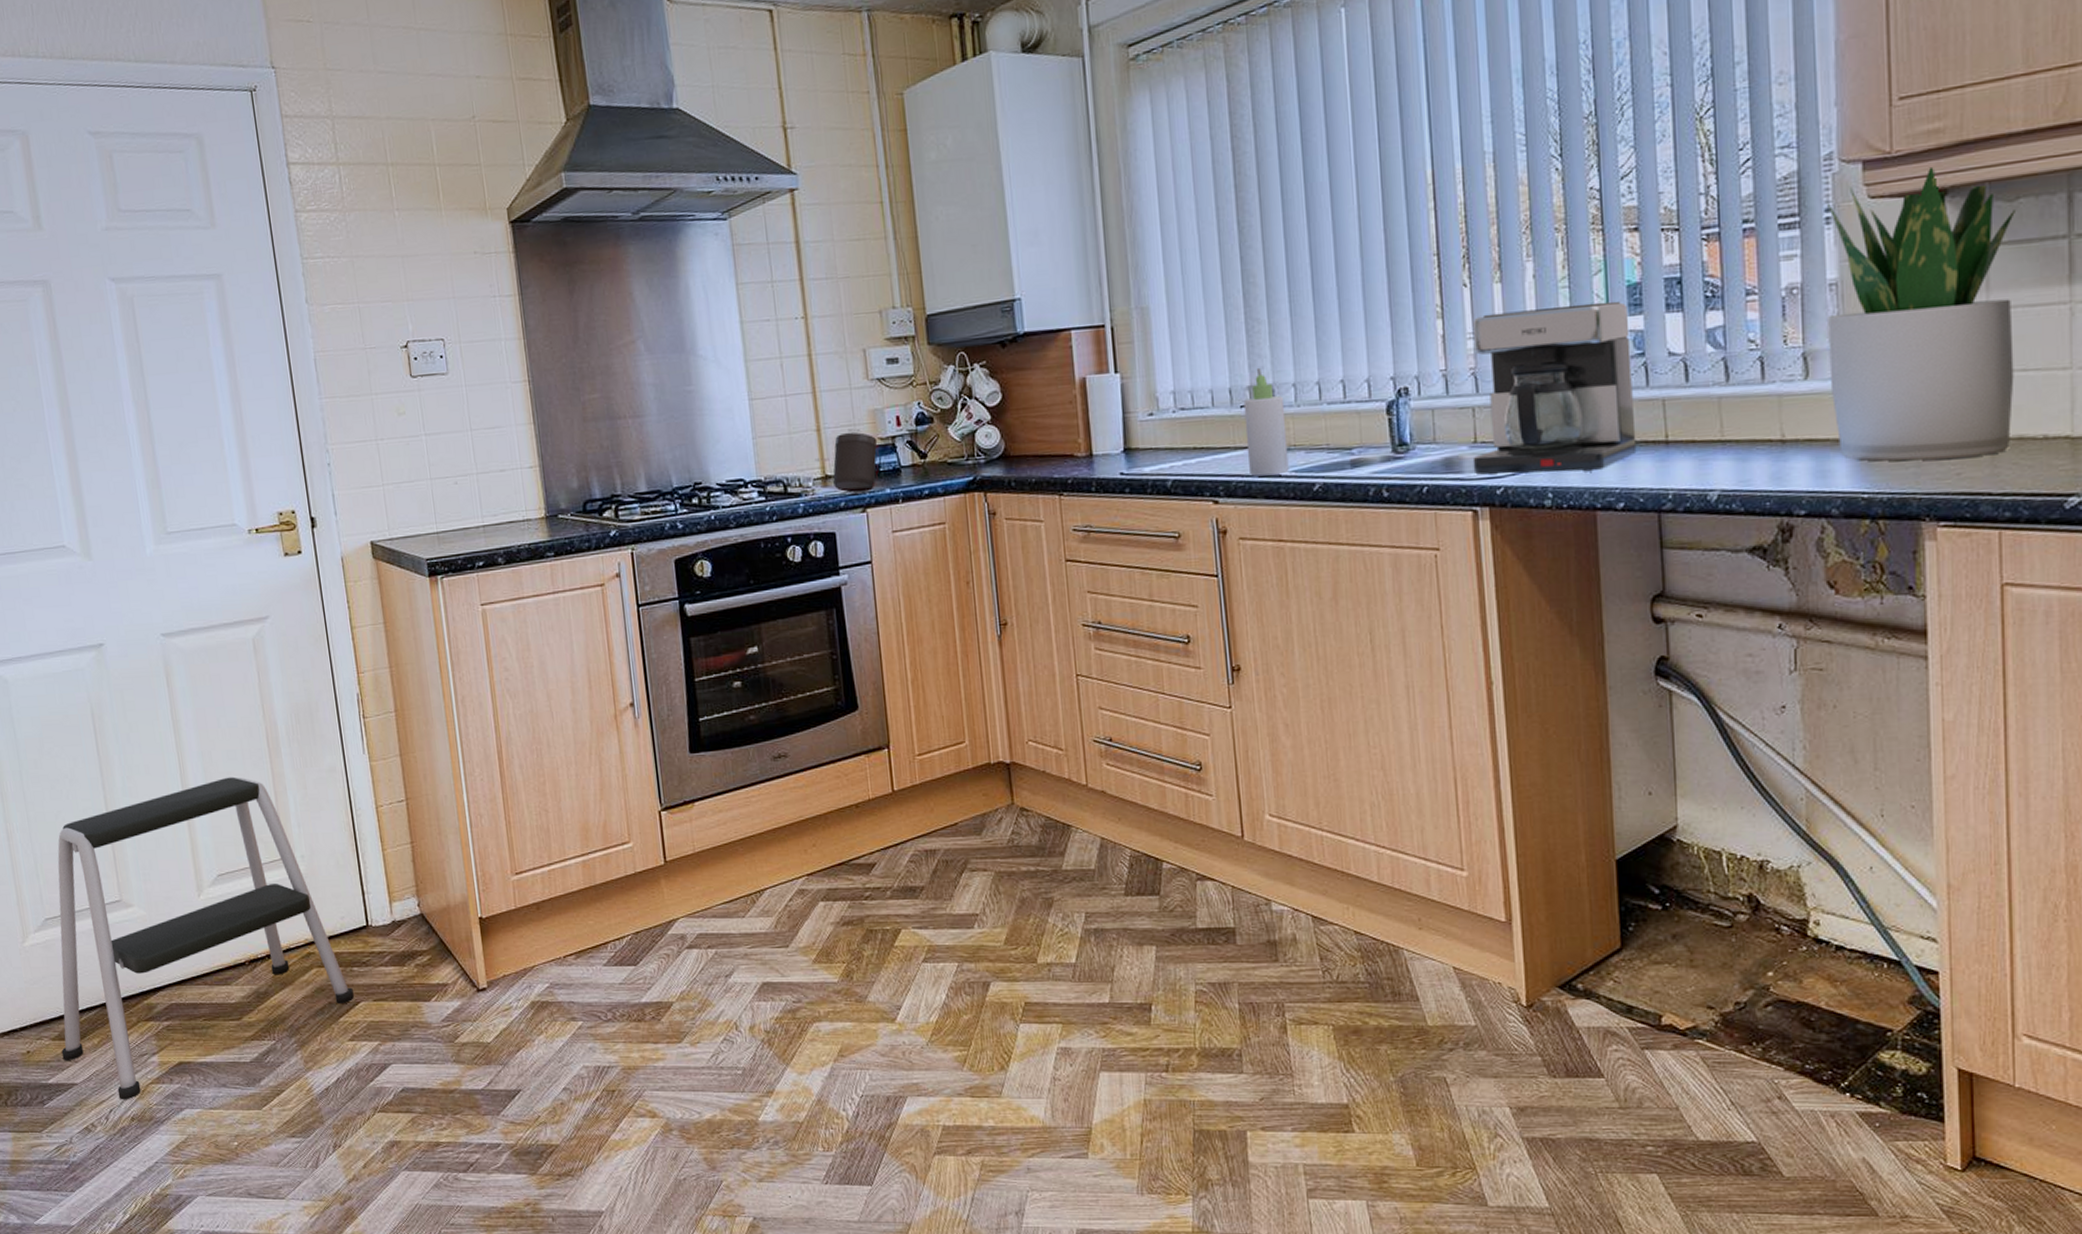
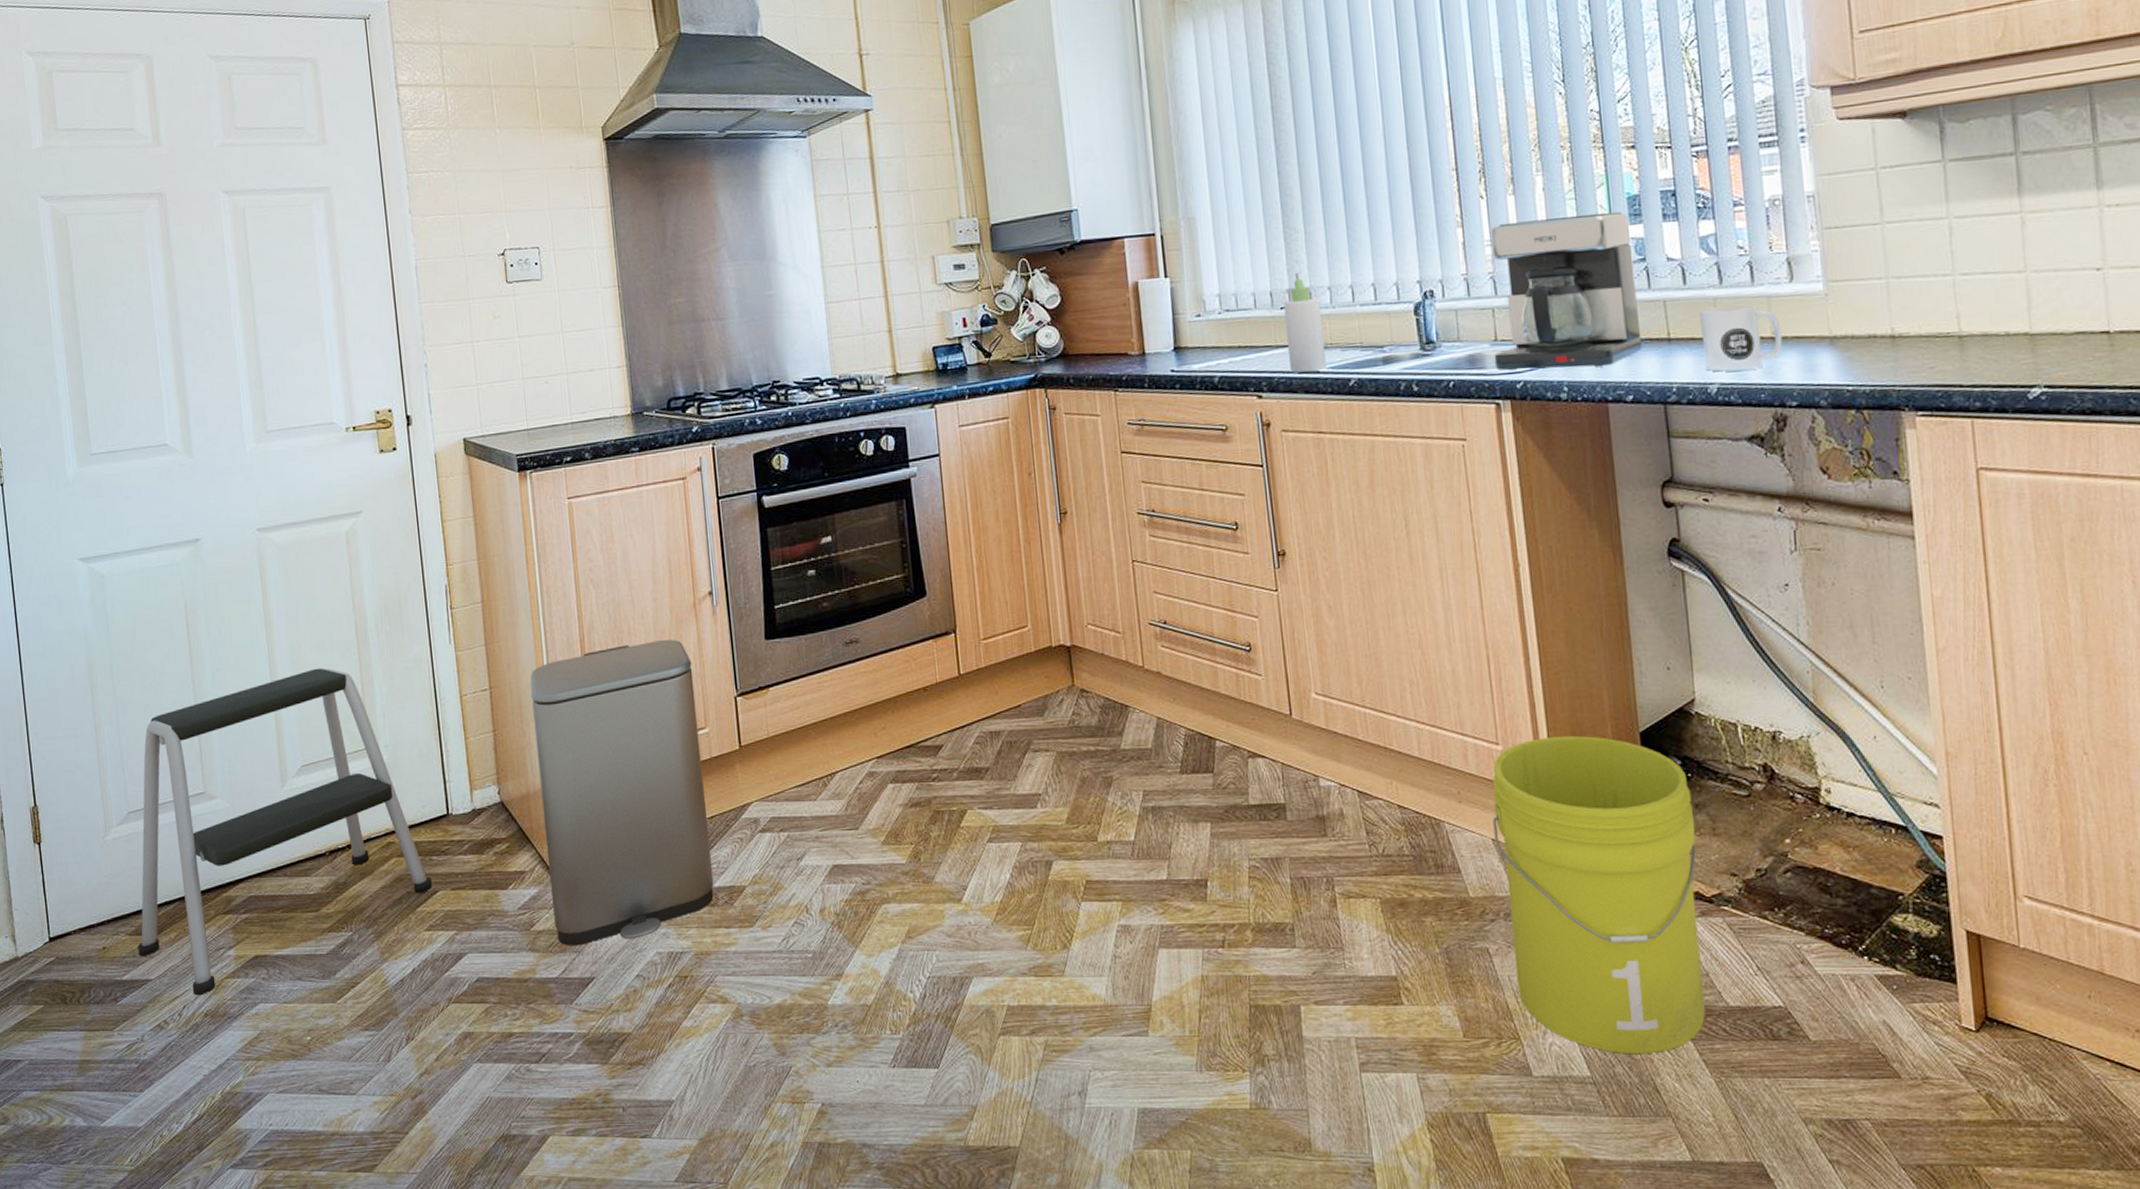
pedal bin: none [447,751,641,1059] -> present [530,639,714,946]
canister: present [815,428,893,496] -> none [887,329,960,393]
bucket: none [1454,862,1673,1187] -> present [1492,735,1706,1055]
mug: none [1702,404,1793,478] -> present [1699,305,1783,372]
planter: present [1826,166,2017,462] -> none [1800,91,1976,357]

